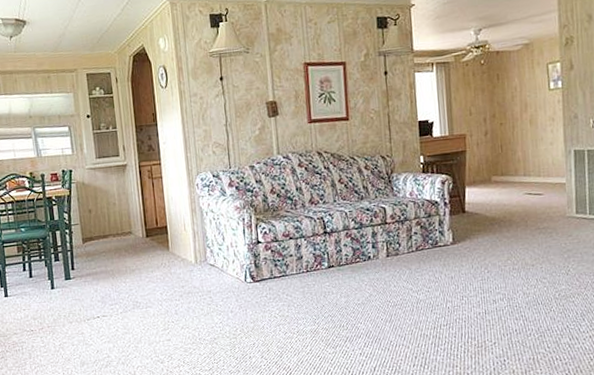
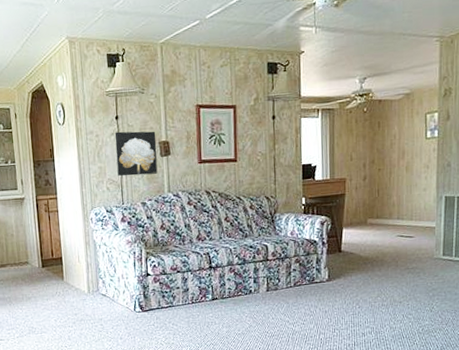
wall art: none [219,91,266,139] -> present [114,131,158,177]

